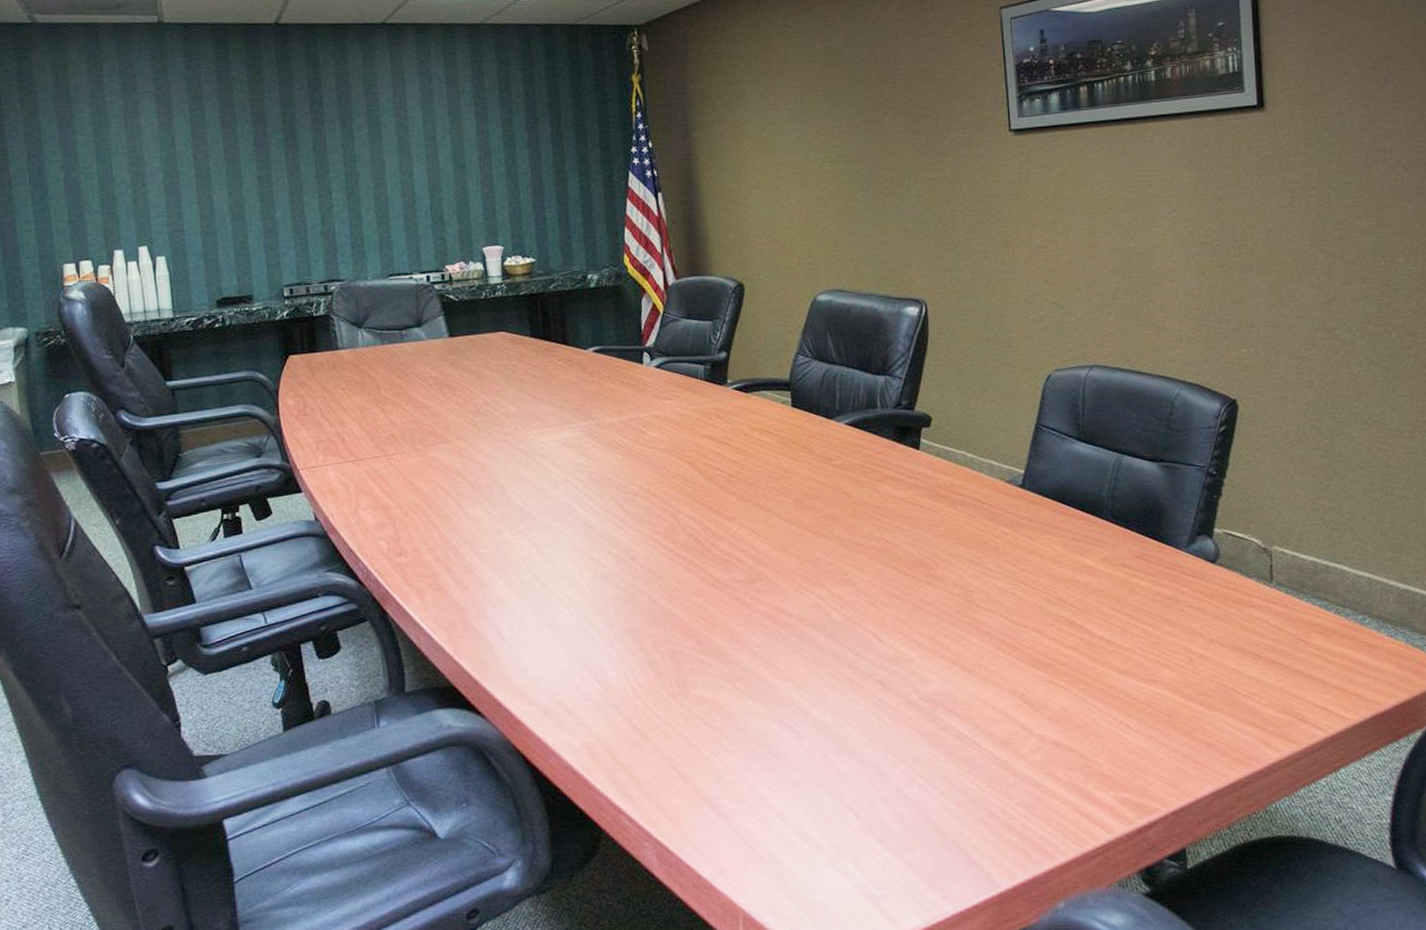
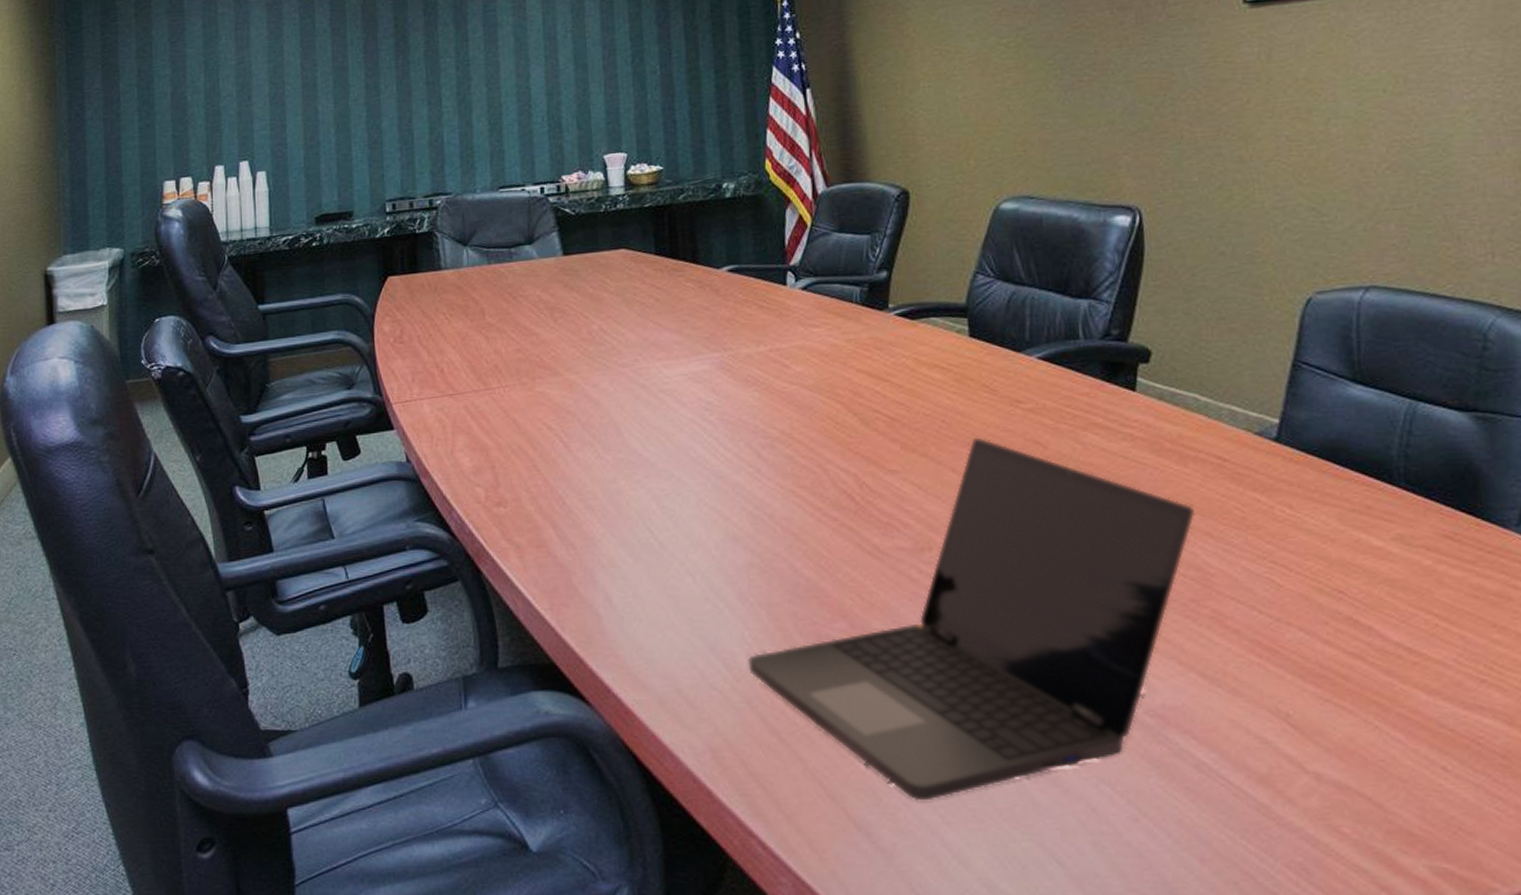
laptop: none [615,489,962,776] -> present [748,437,1196,801]

